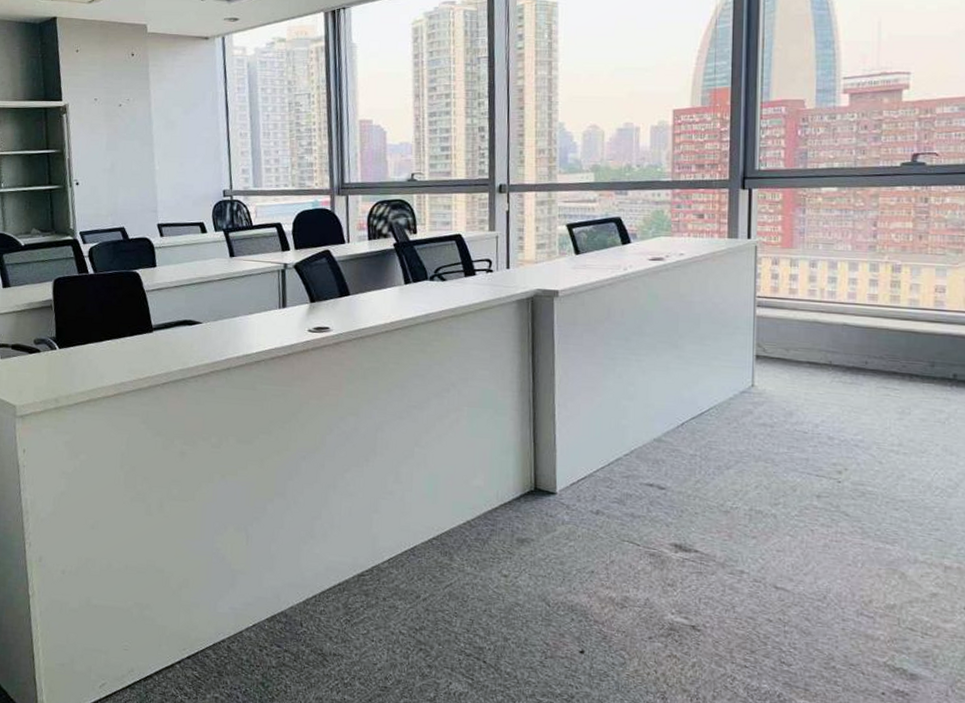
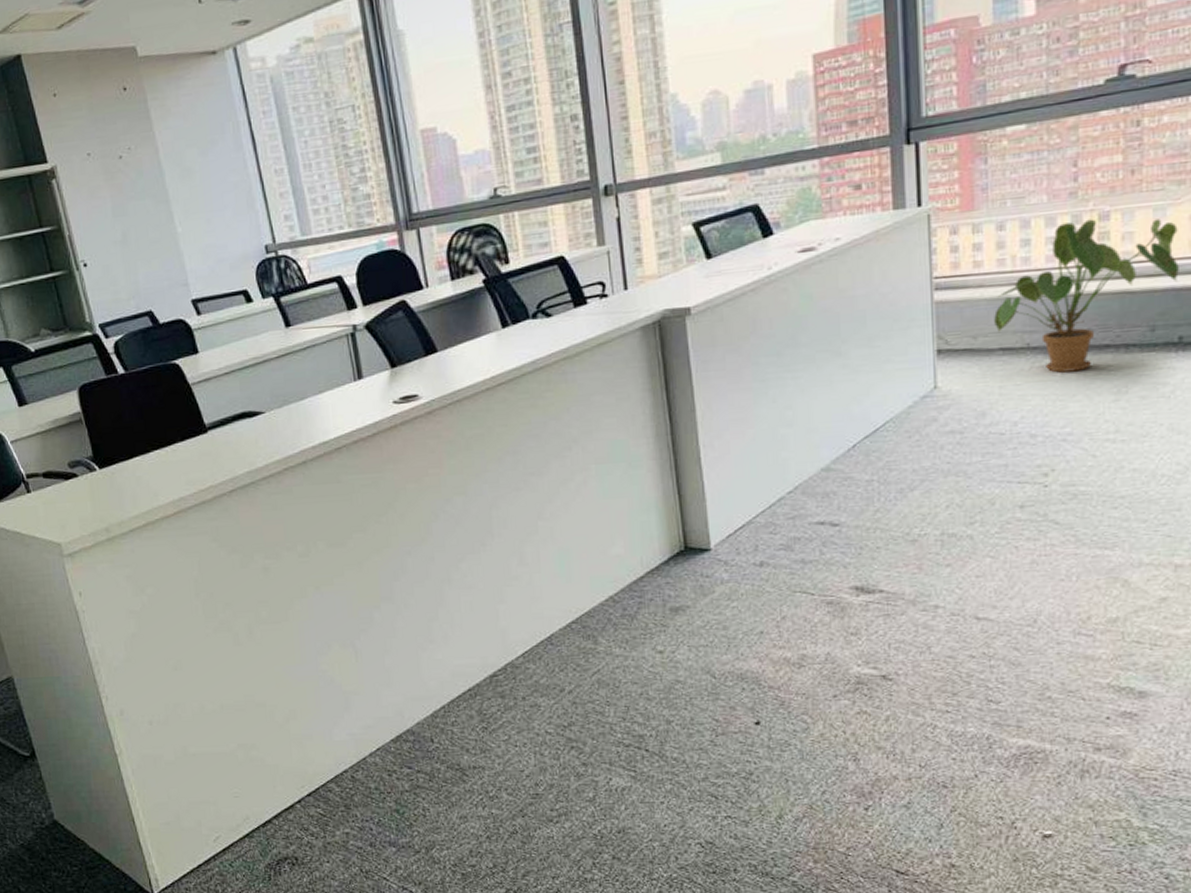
house plant: none [804,269,955,390] -> present [994,219,1179,373]

